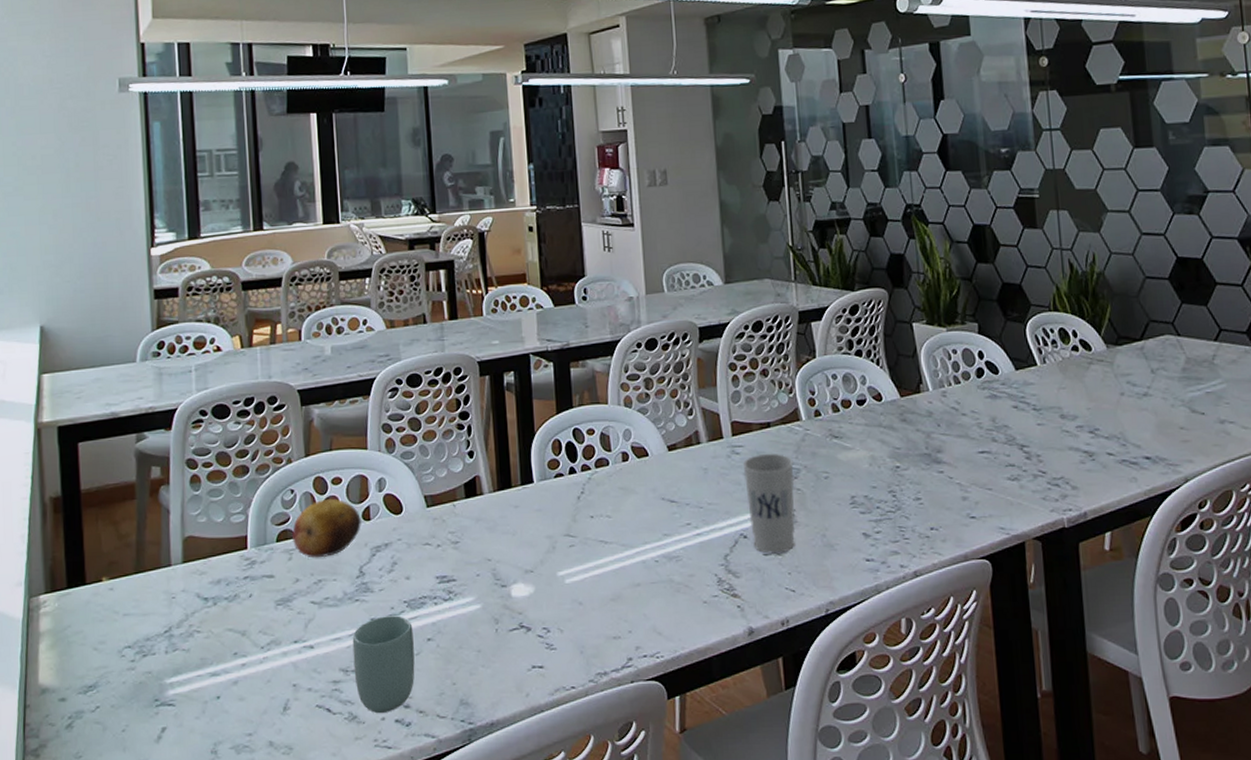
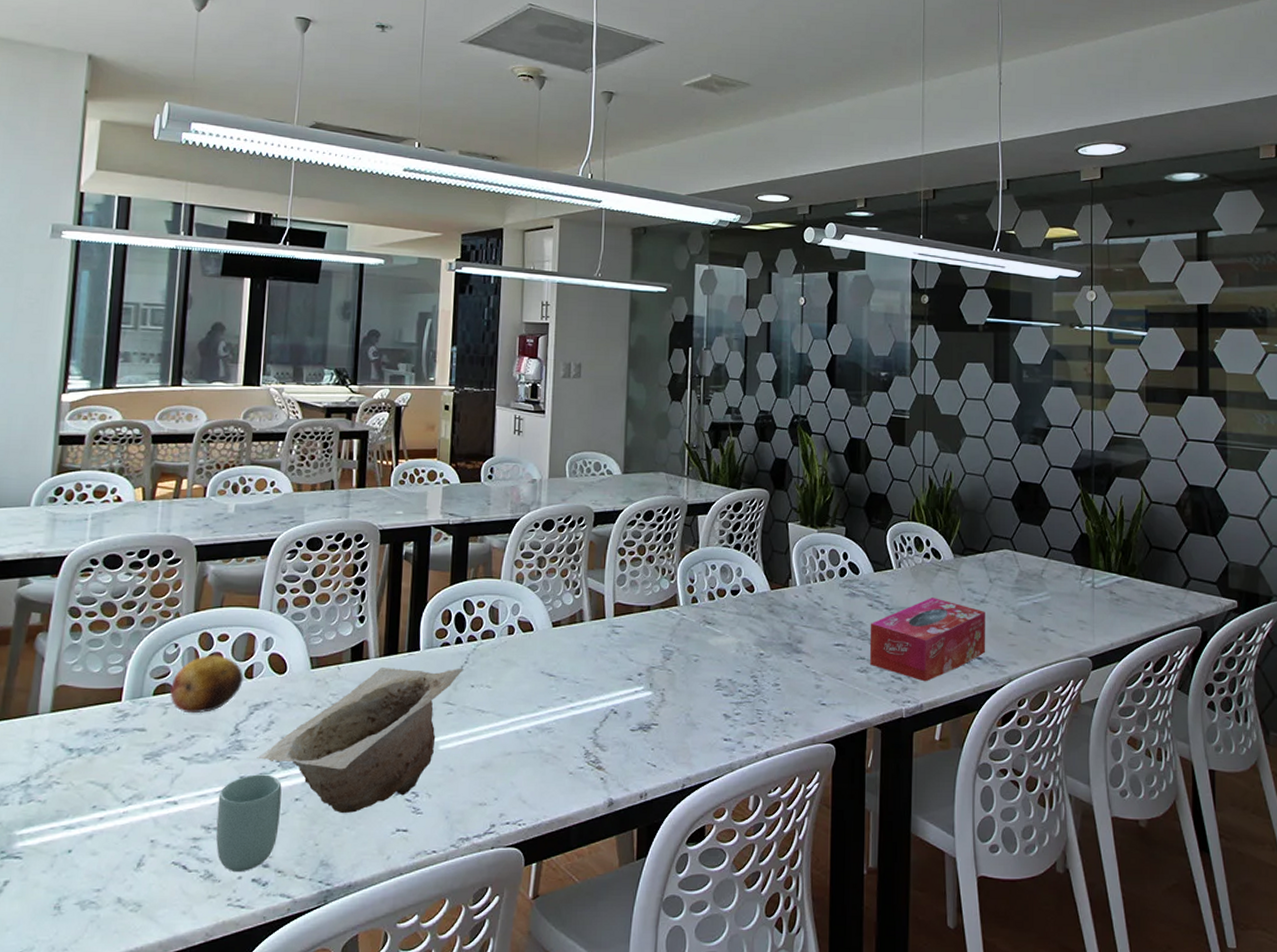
bowl: none [384,499,581,652] -> present [257,668,464,814]
cup: present [742,454,795,555] -> none [620,635,668,731]
tissue box: none [1017,394,1155,487] -> present [869,598,986,682]

